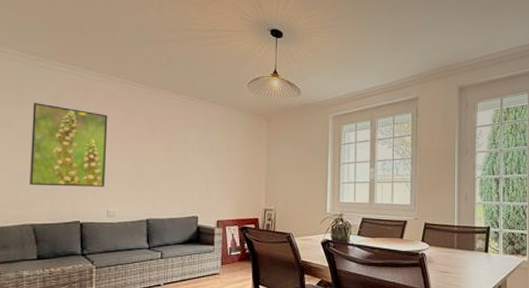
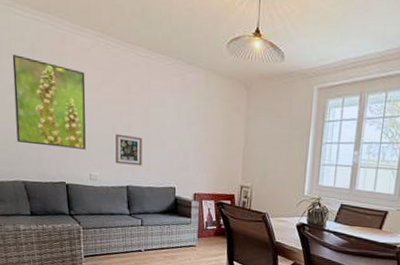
picture frame: none [136,169,164,198] -> present [115,133,142,166]

